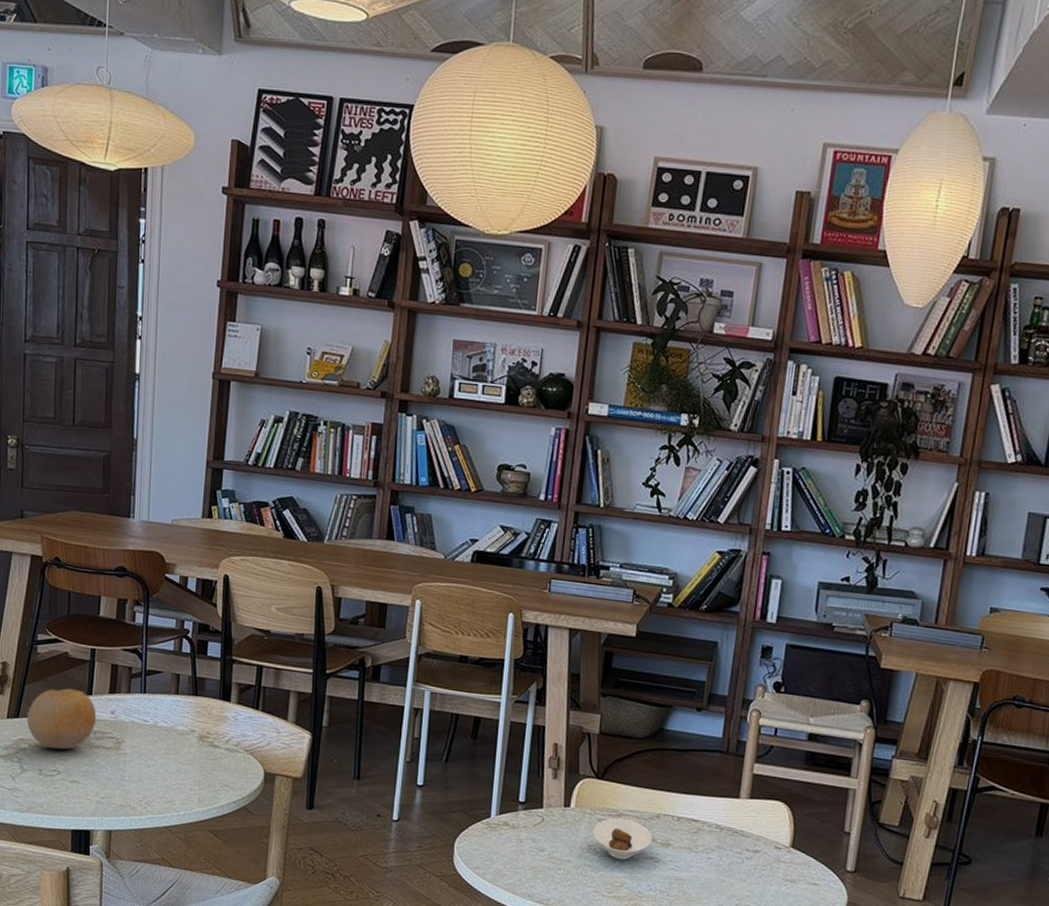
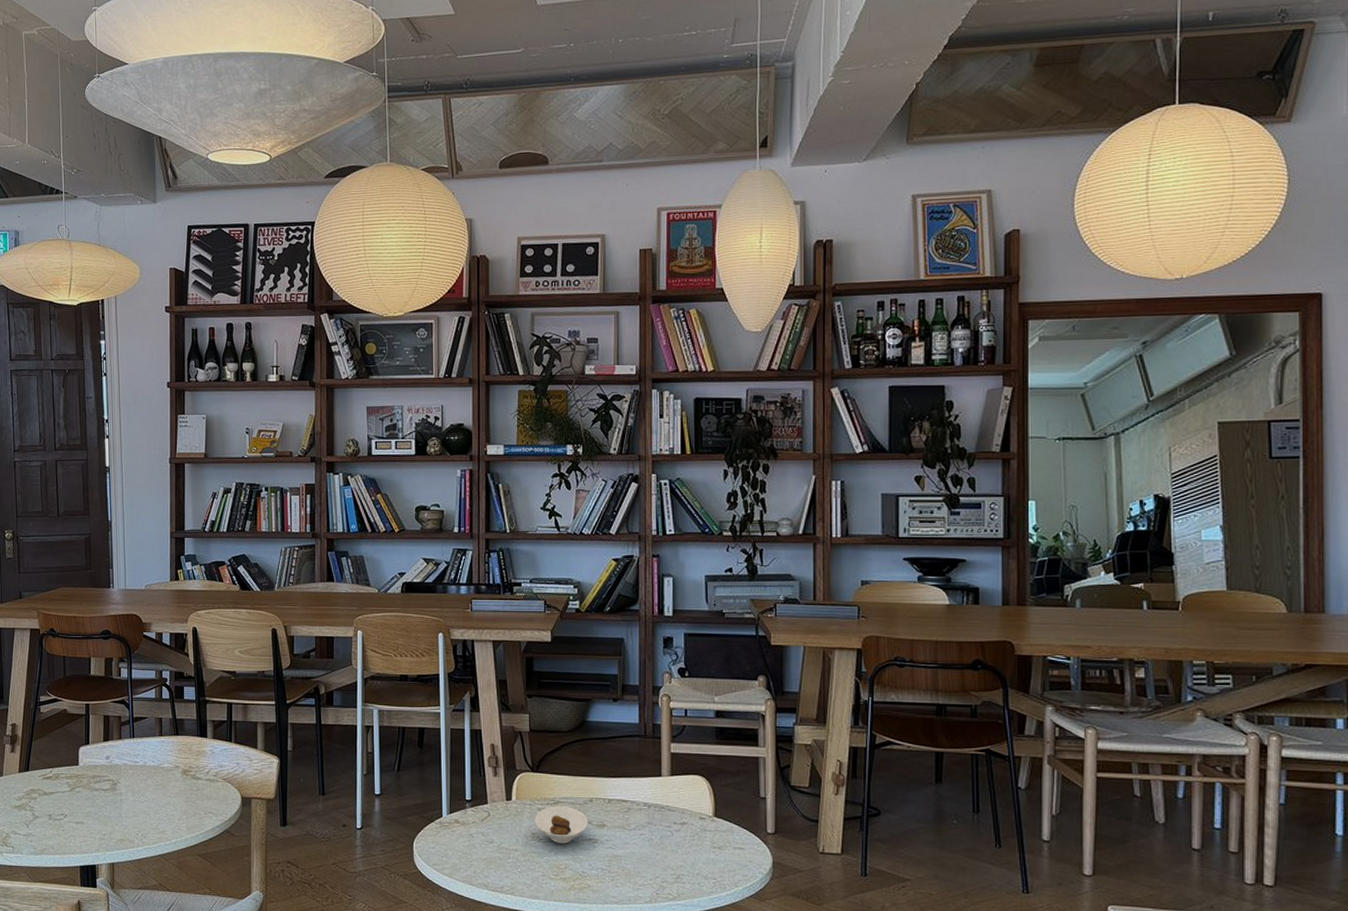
fruit: present [27,688,97,750] -> none [36,741,94,796]

